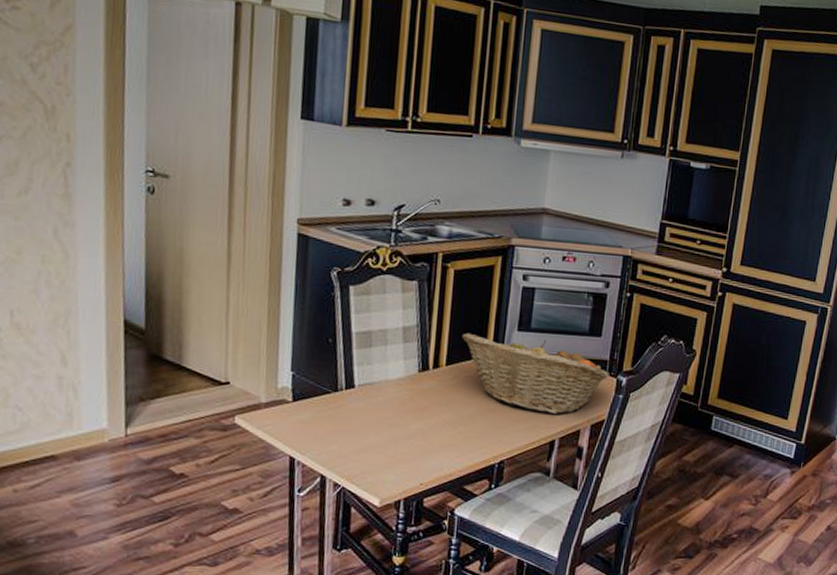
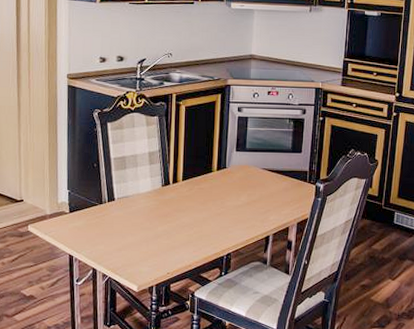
fruit basket: present [462,332,609,414] -> none [193,154,309,215]

